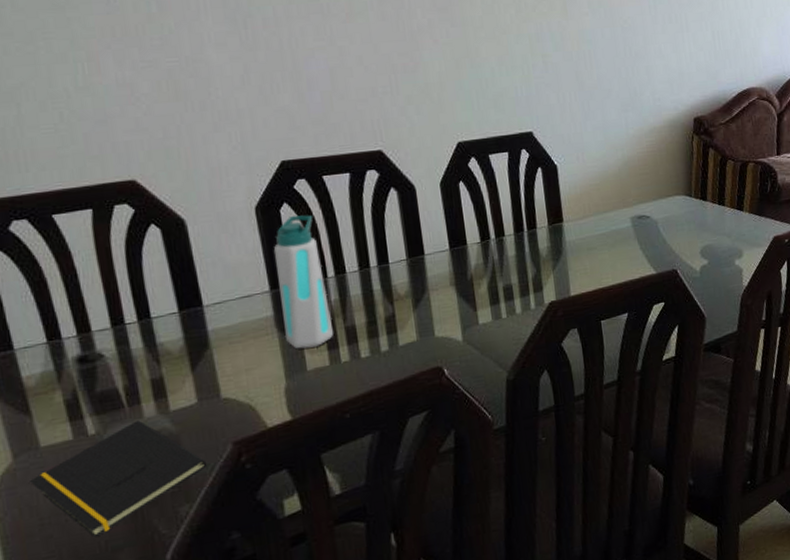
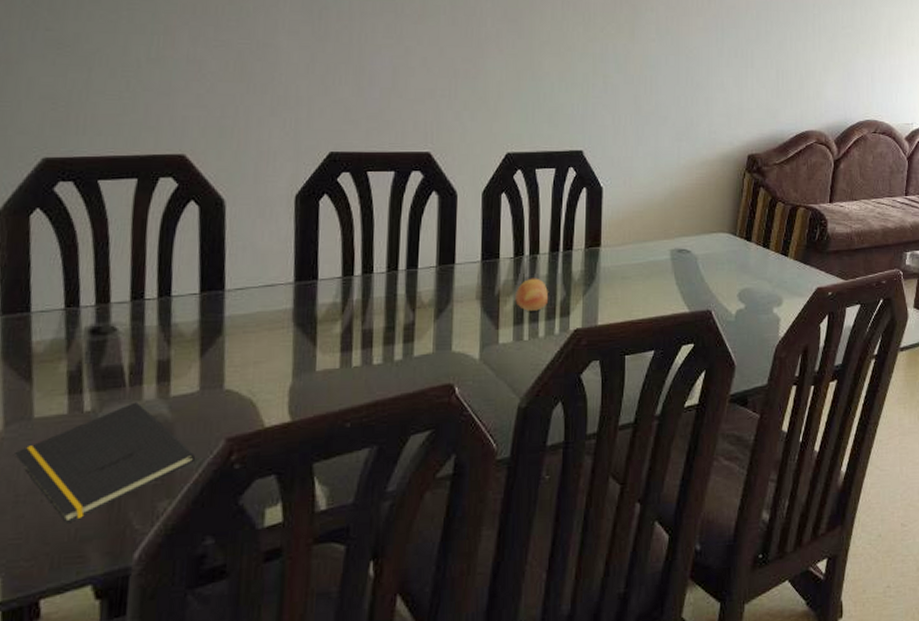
water bottle: present [273,215,334,349] -> none [299,209,351,347]
fruit: none [487,259,520,291] -> present [515,278,548,311]

